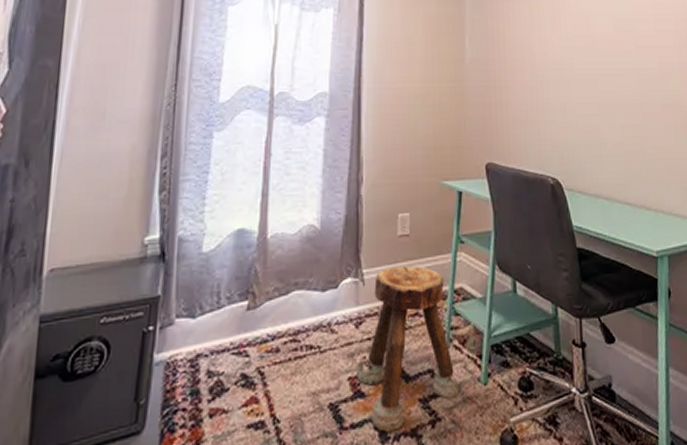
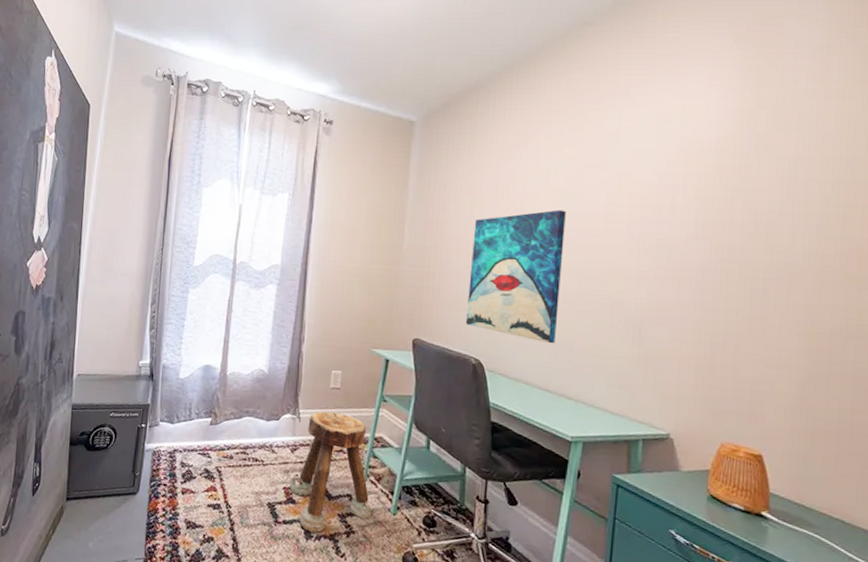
wall art: none [535,12,627,152] -> present [465,210,566,344]

